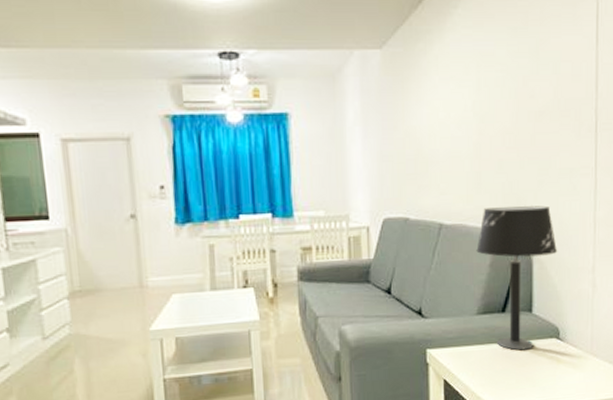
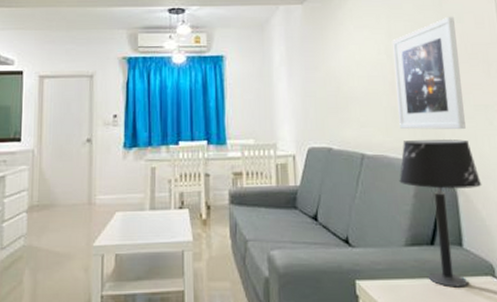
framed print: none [480,66,550,197] -> present [391,16,466,130]

